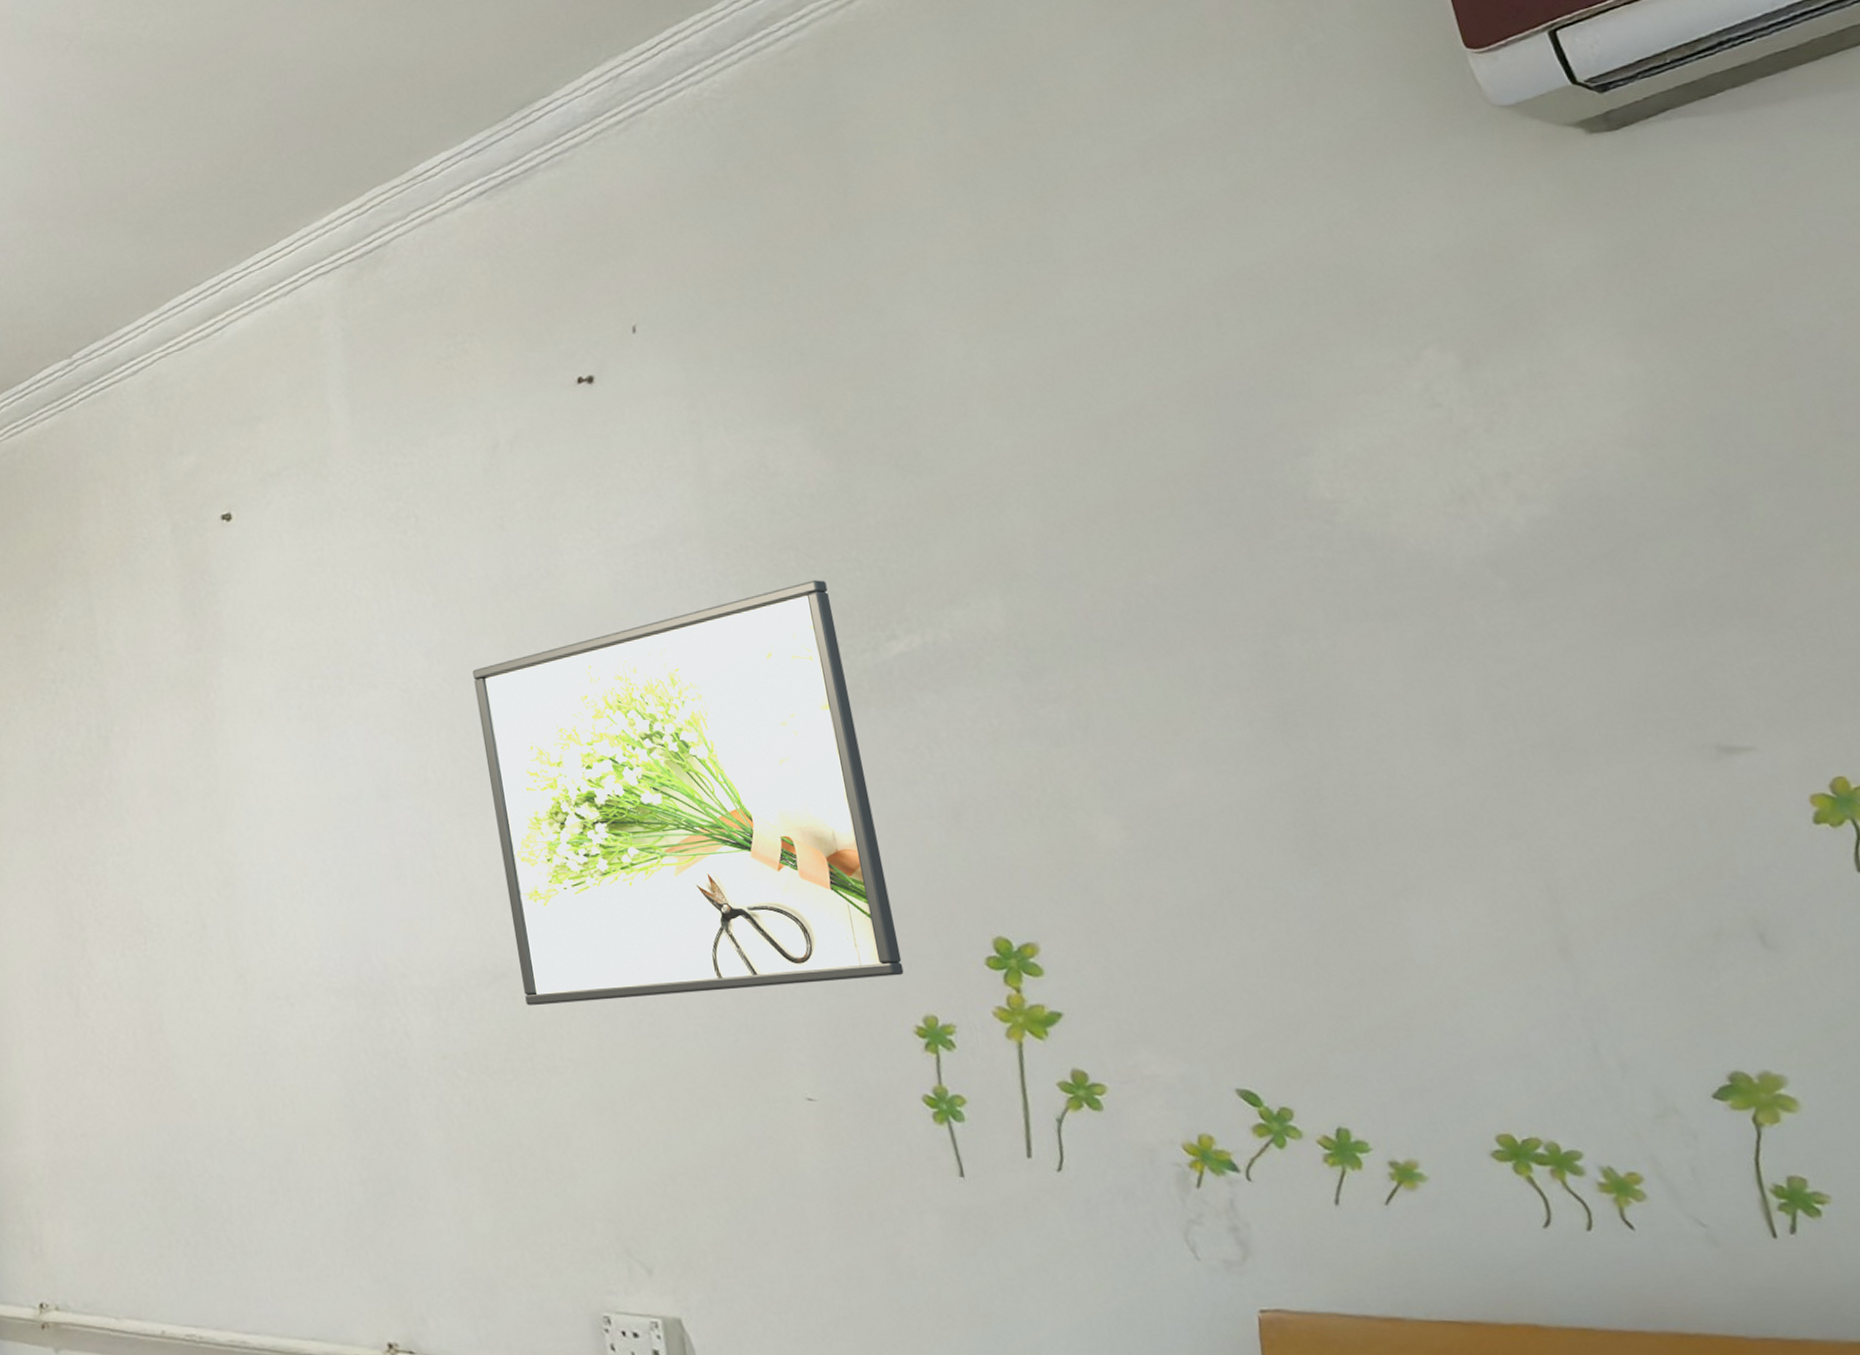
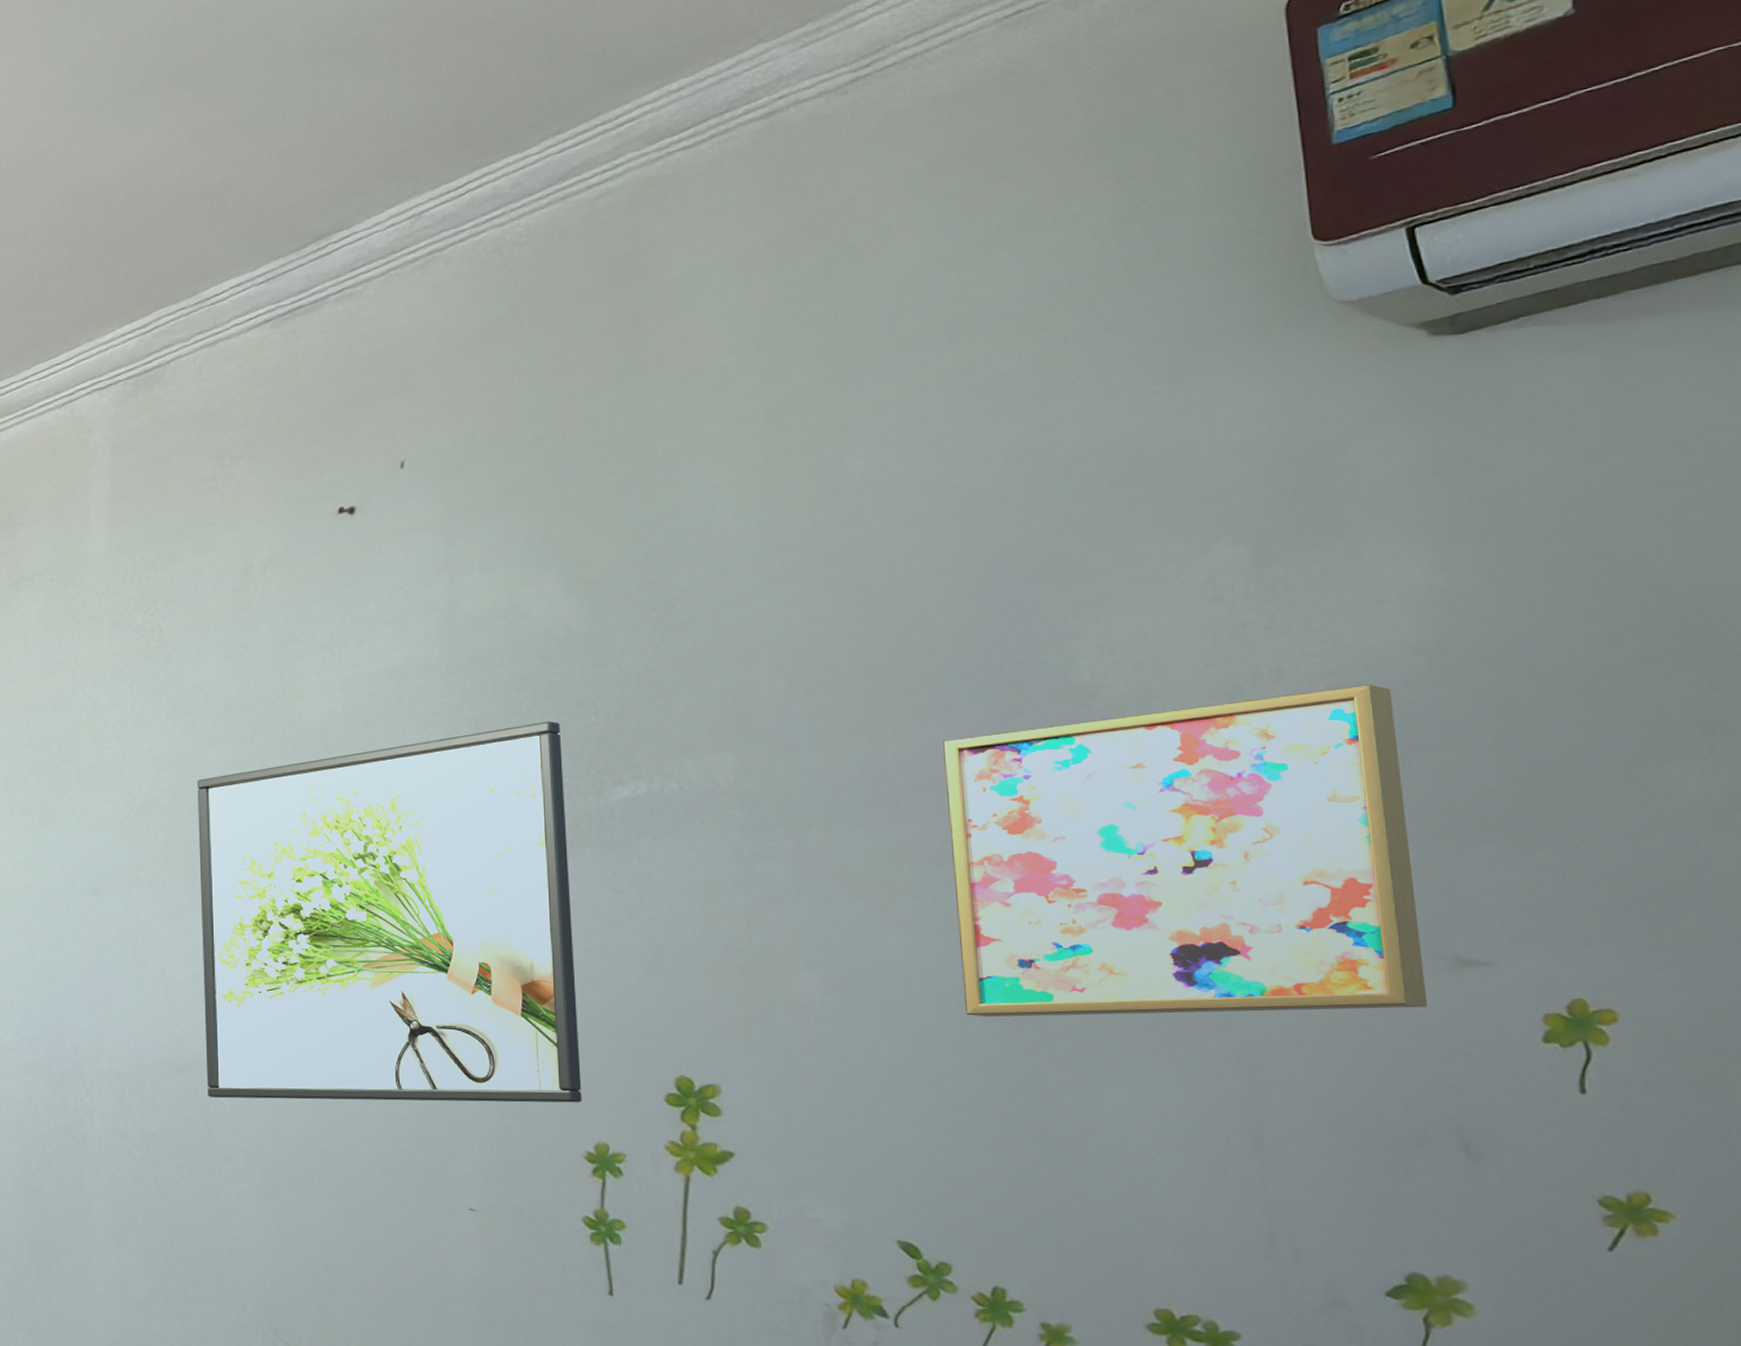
wall art: none [1200,479,1701,848] -> present [943,685,1428,1018]

